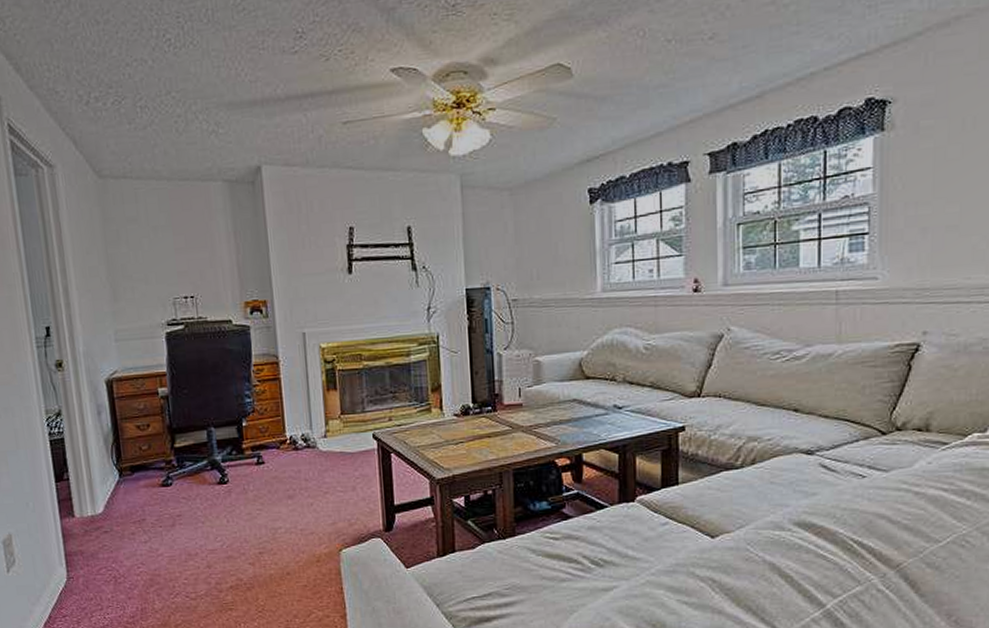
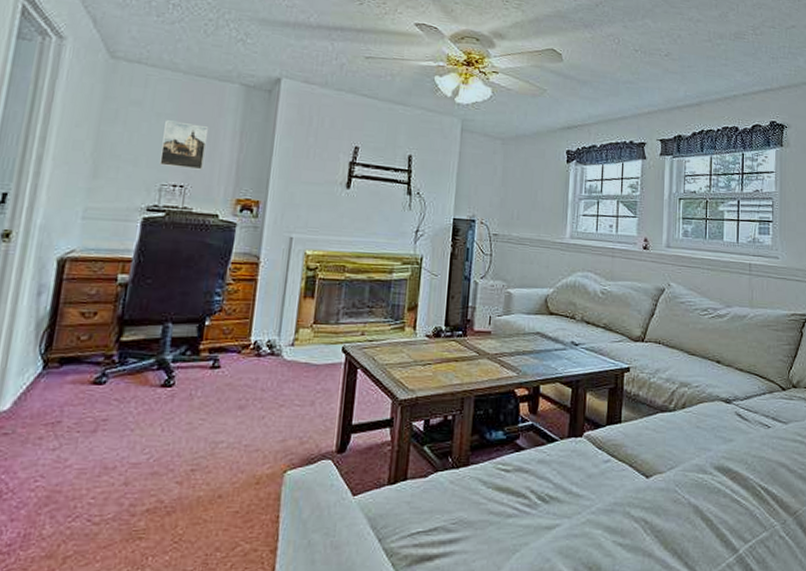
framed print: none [163,232,208,279] -> present [159,120,209,170]

